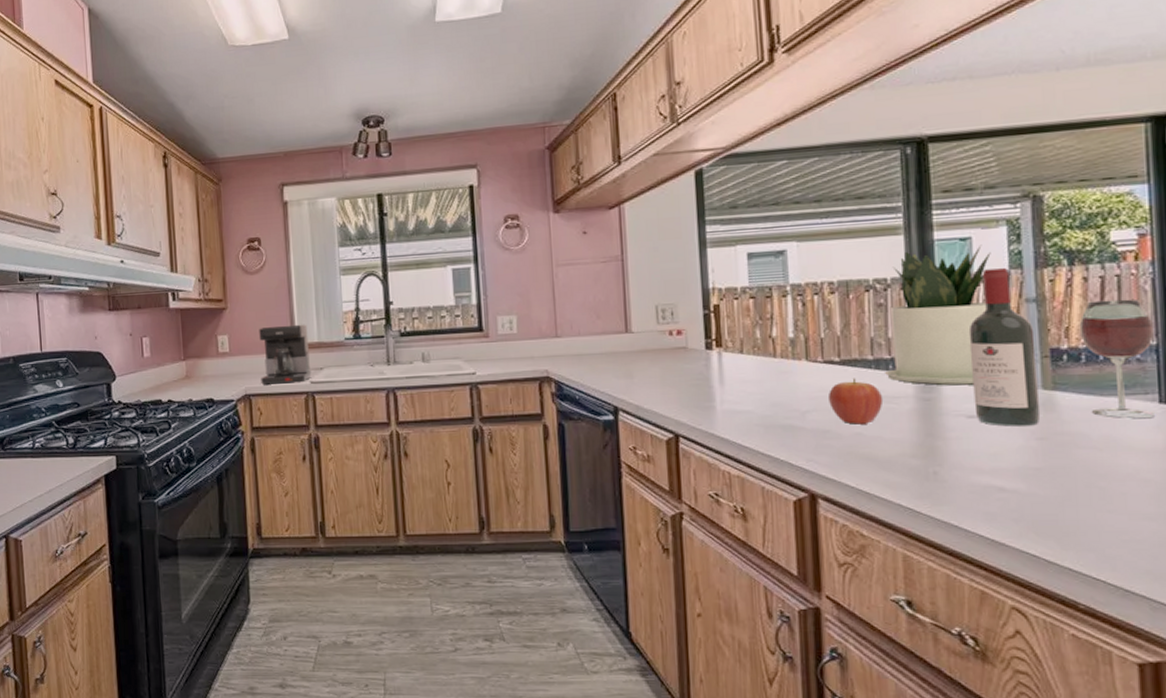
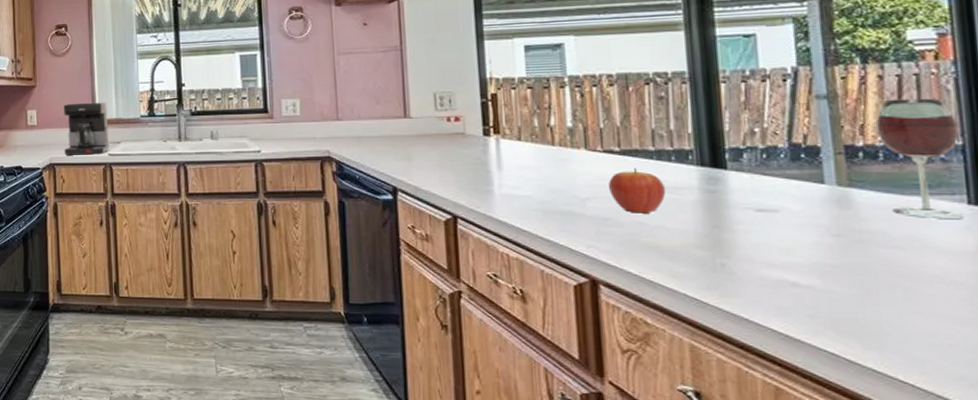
planter: present [885,244,991,386] -> none [667,41,777,179]
wine bottle: present [968,268,1041,427] -> none [755,65,836,222]

